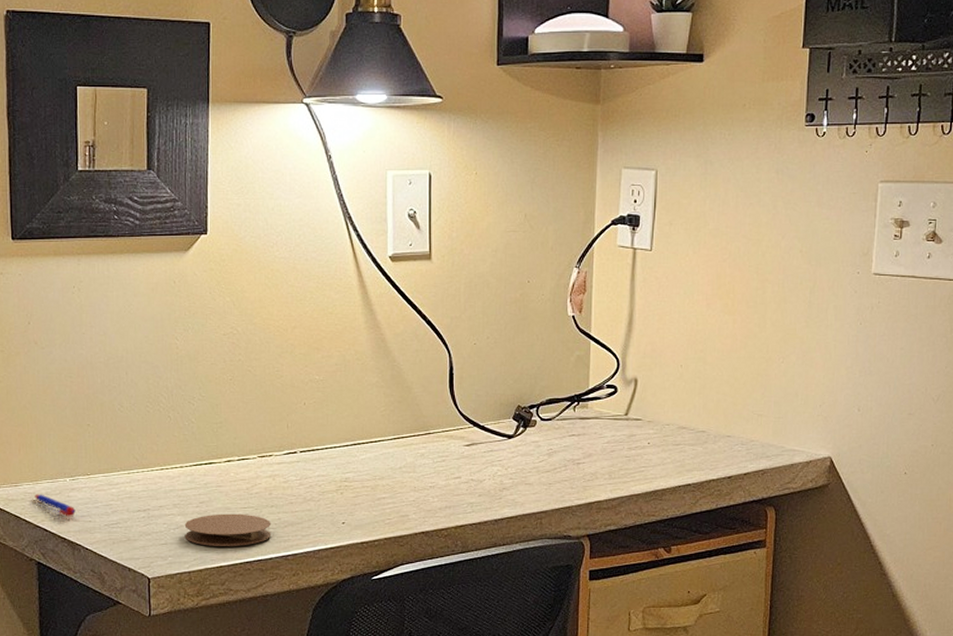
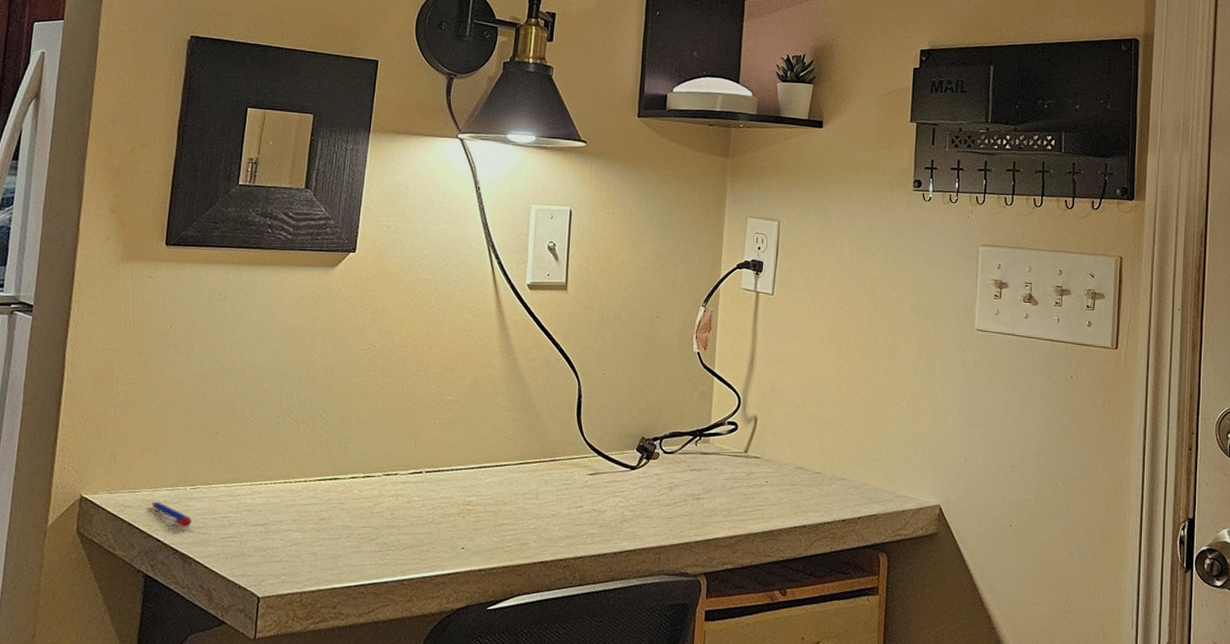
coaster: present [184,513,272,546] -> none [300,532,390,568]

